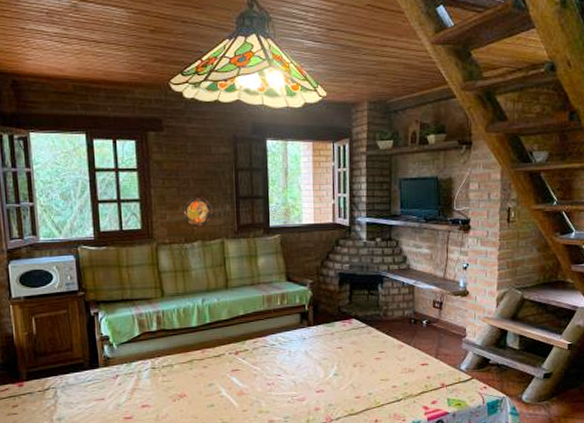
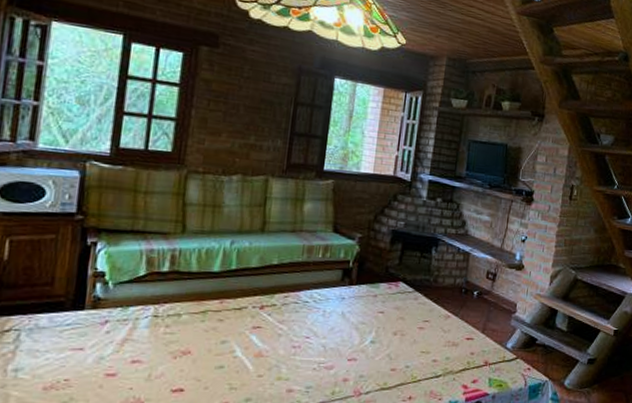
decorative plate: present [183,197,213,227] -> none [225,126,262,160]

